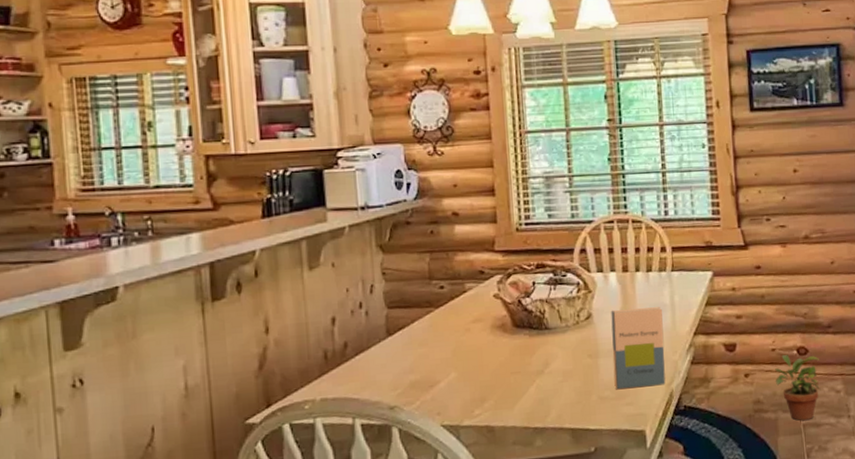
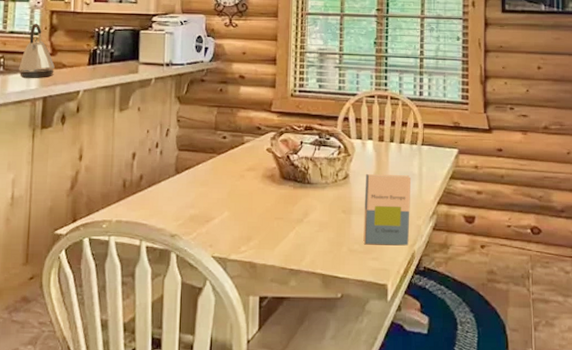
kettle: none [172,172,220,243] -> present [19,23,55,79]
potted plant: present [775,354,821,421] -> none [508,231,552,295]

